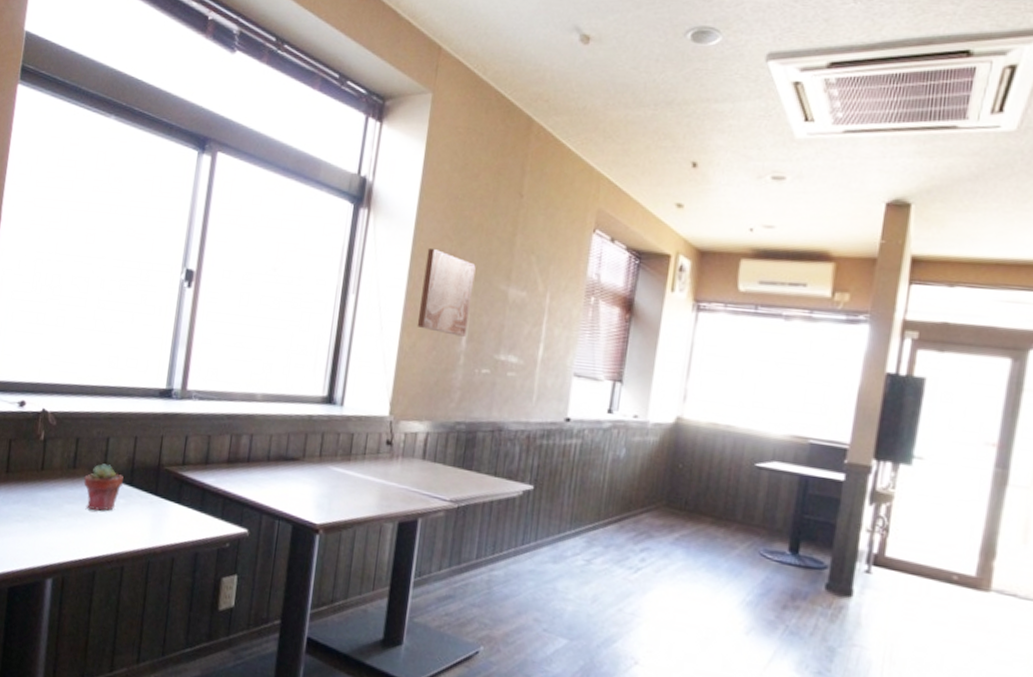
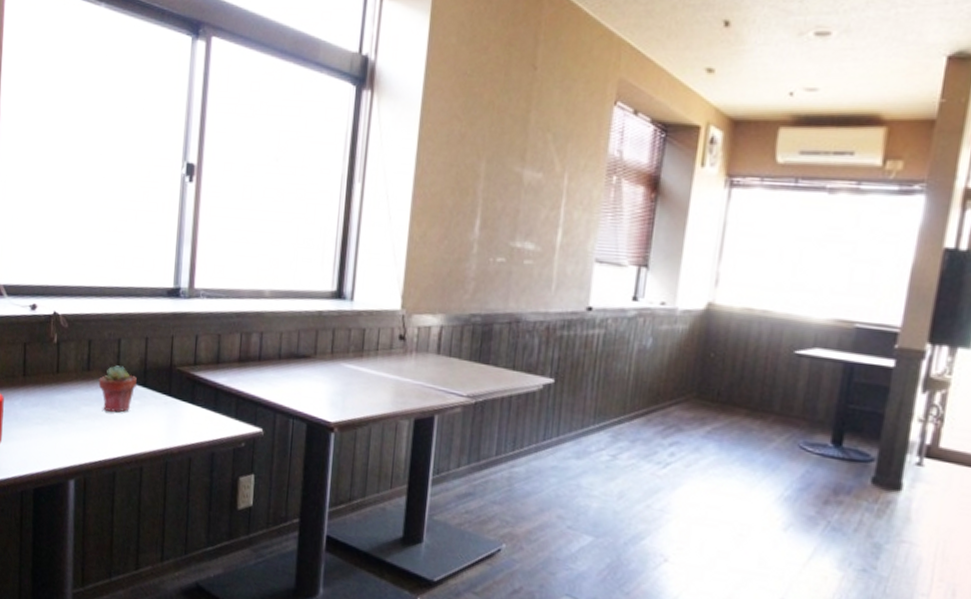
wall art: present [416,247,476,337] -> none [427,129,488,224]

